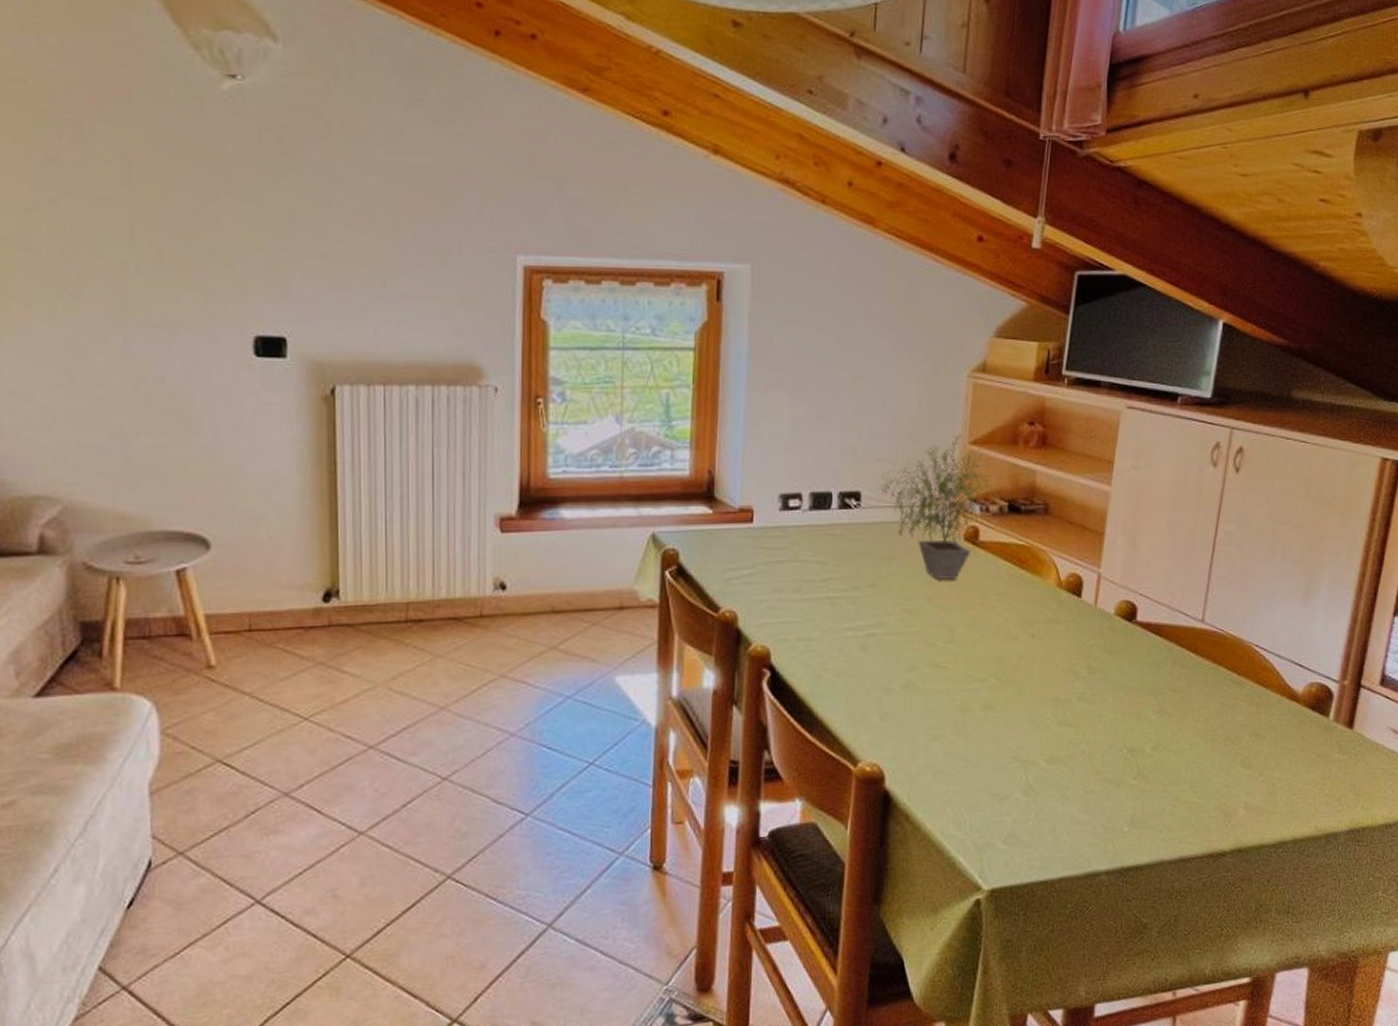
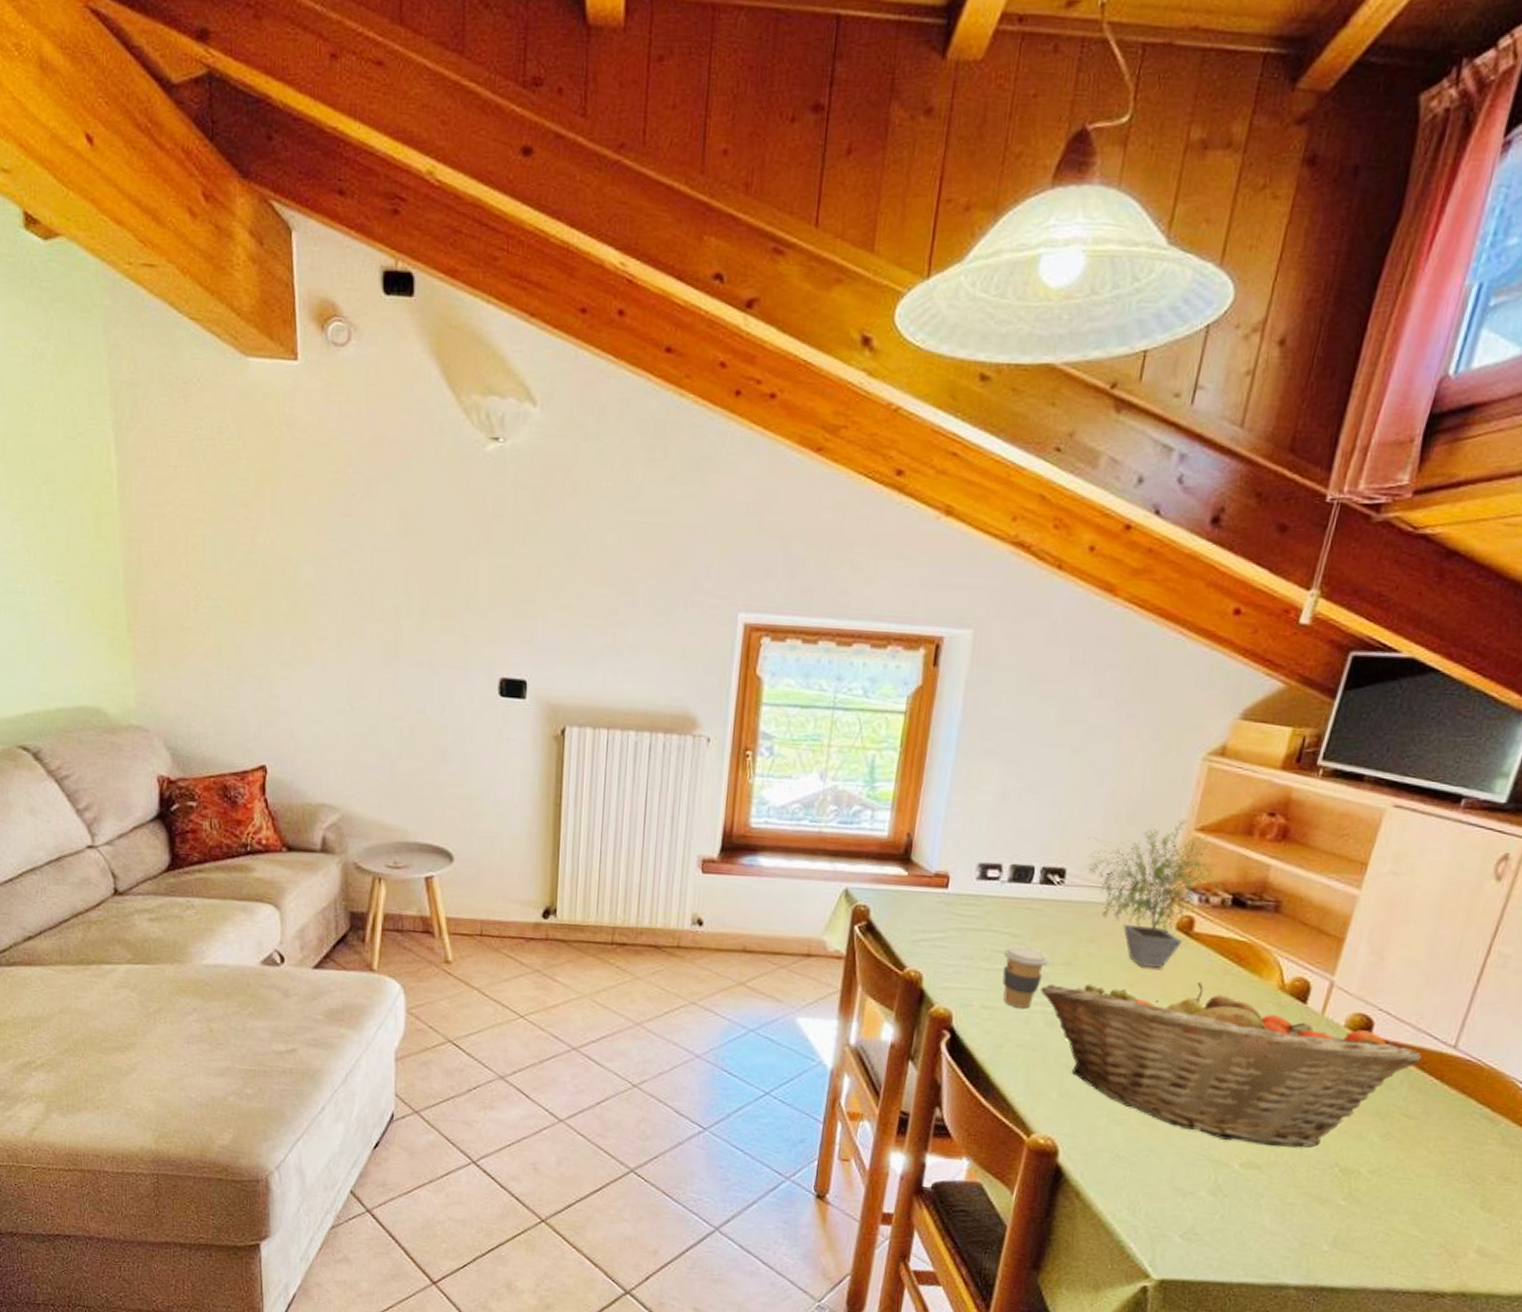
coffee cup: none [813,573,855,636] -> present [1002,945,1049,1008]
fruit basket: none [851,589,1178,739] -> present [1041,982,1422,1148]

